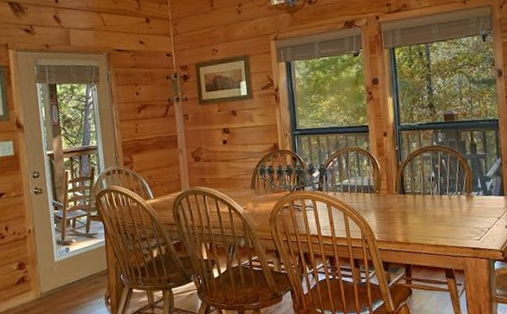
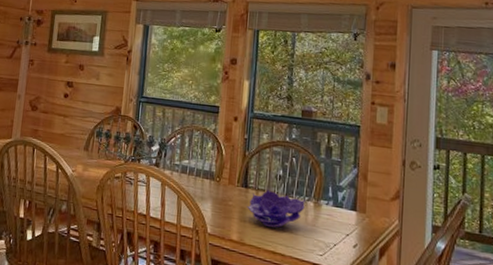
decorative bowl: none [407,192,459,225] -> present [247,189,306,228]

